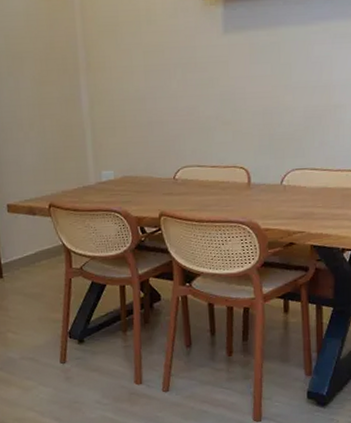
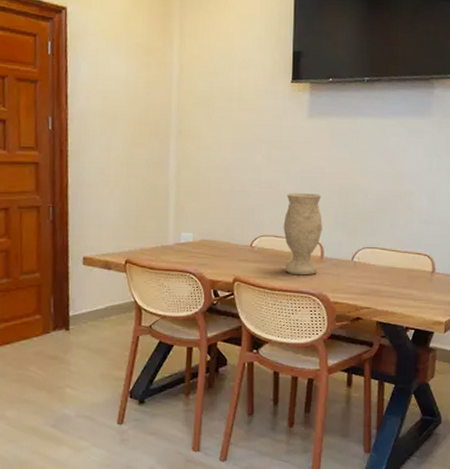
vase: none [206,117,248,205] -> present [283,193,322,276]

